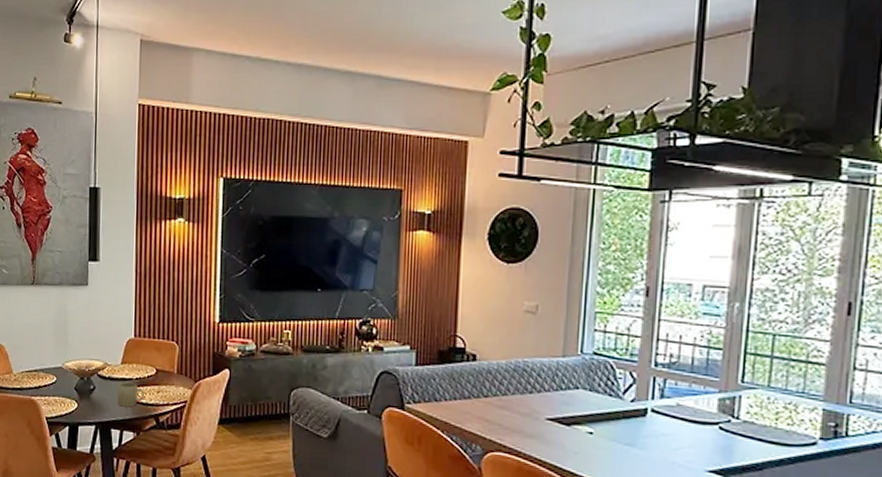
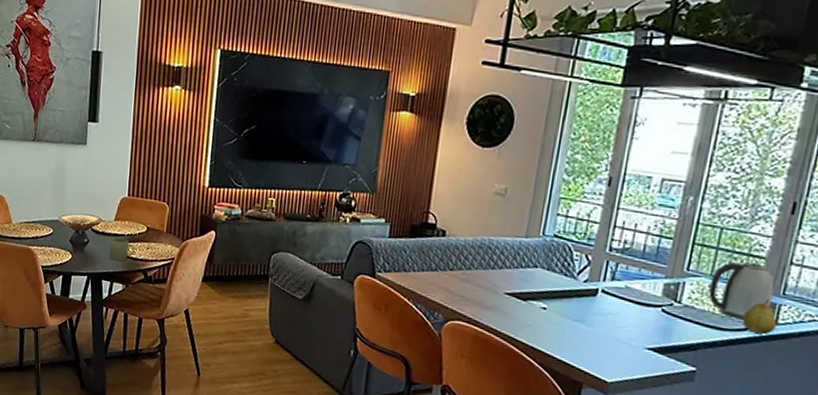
kettle: none [768,370,840,435] -> present [708,262,775,322]
fruit: none [809,409,848,449] -> present [742,299,778,335]

